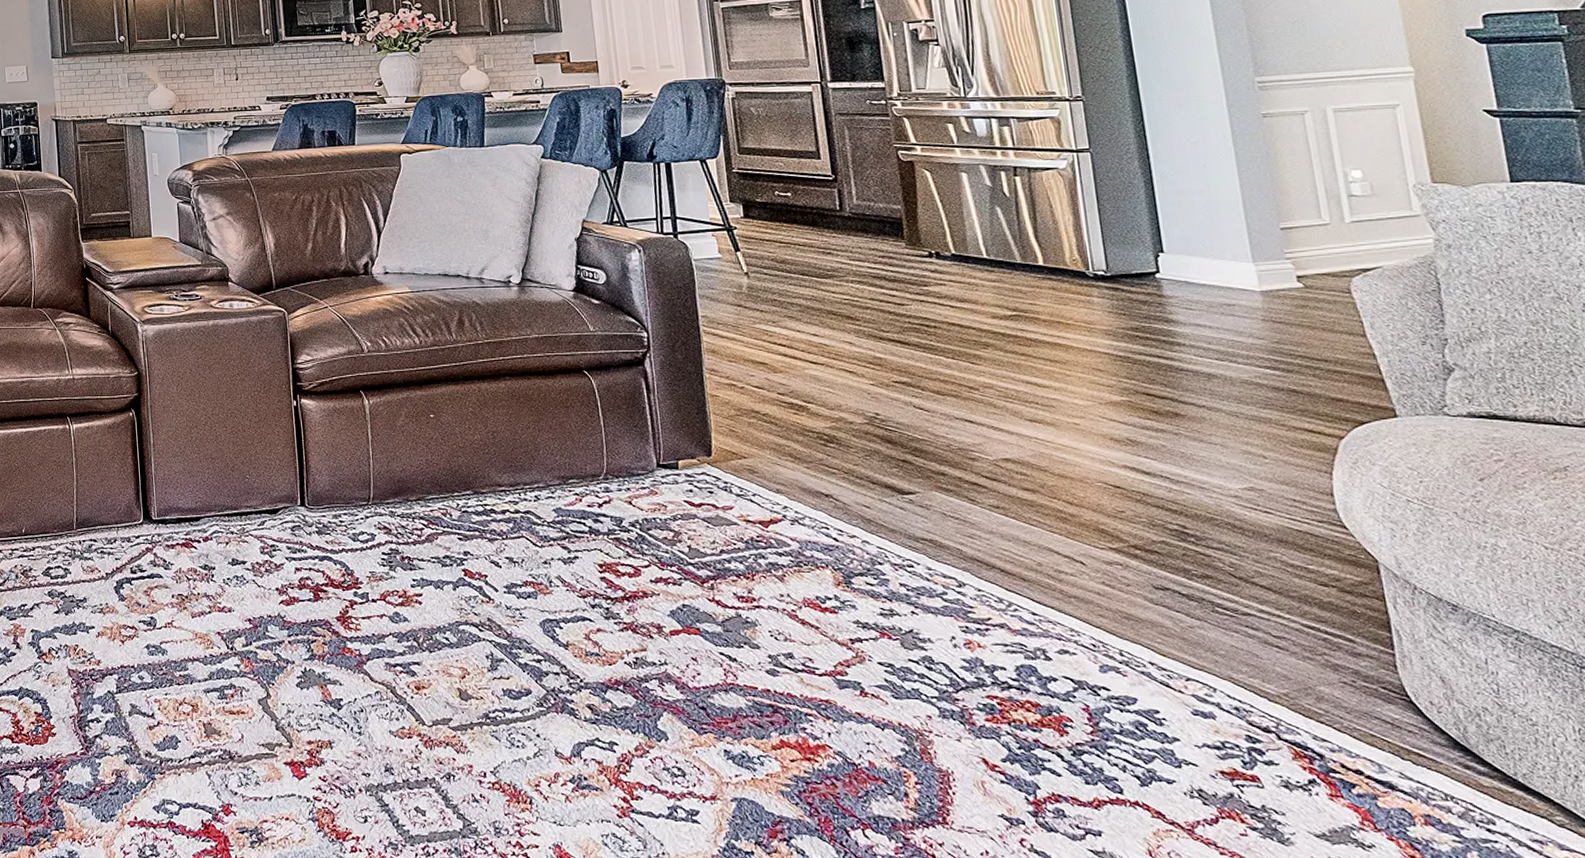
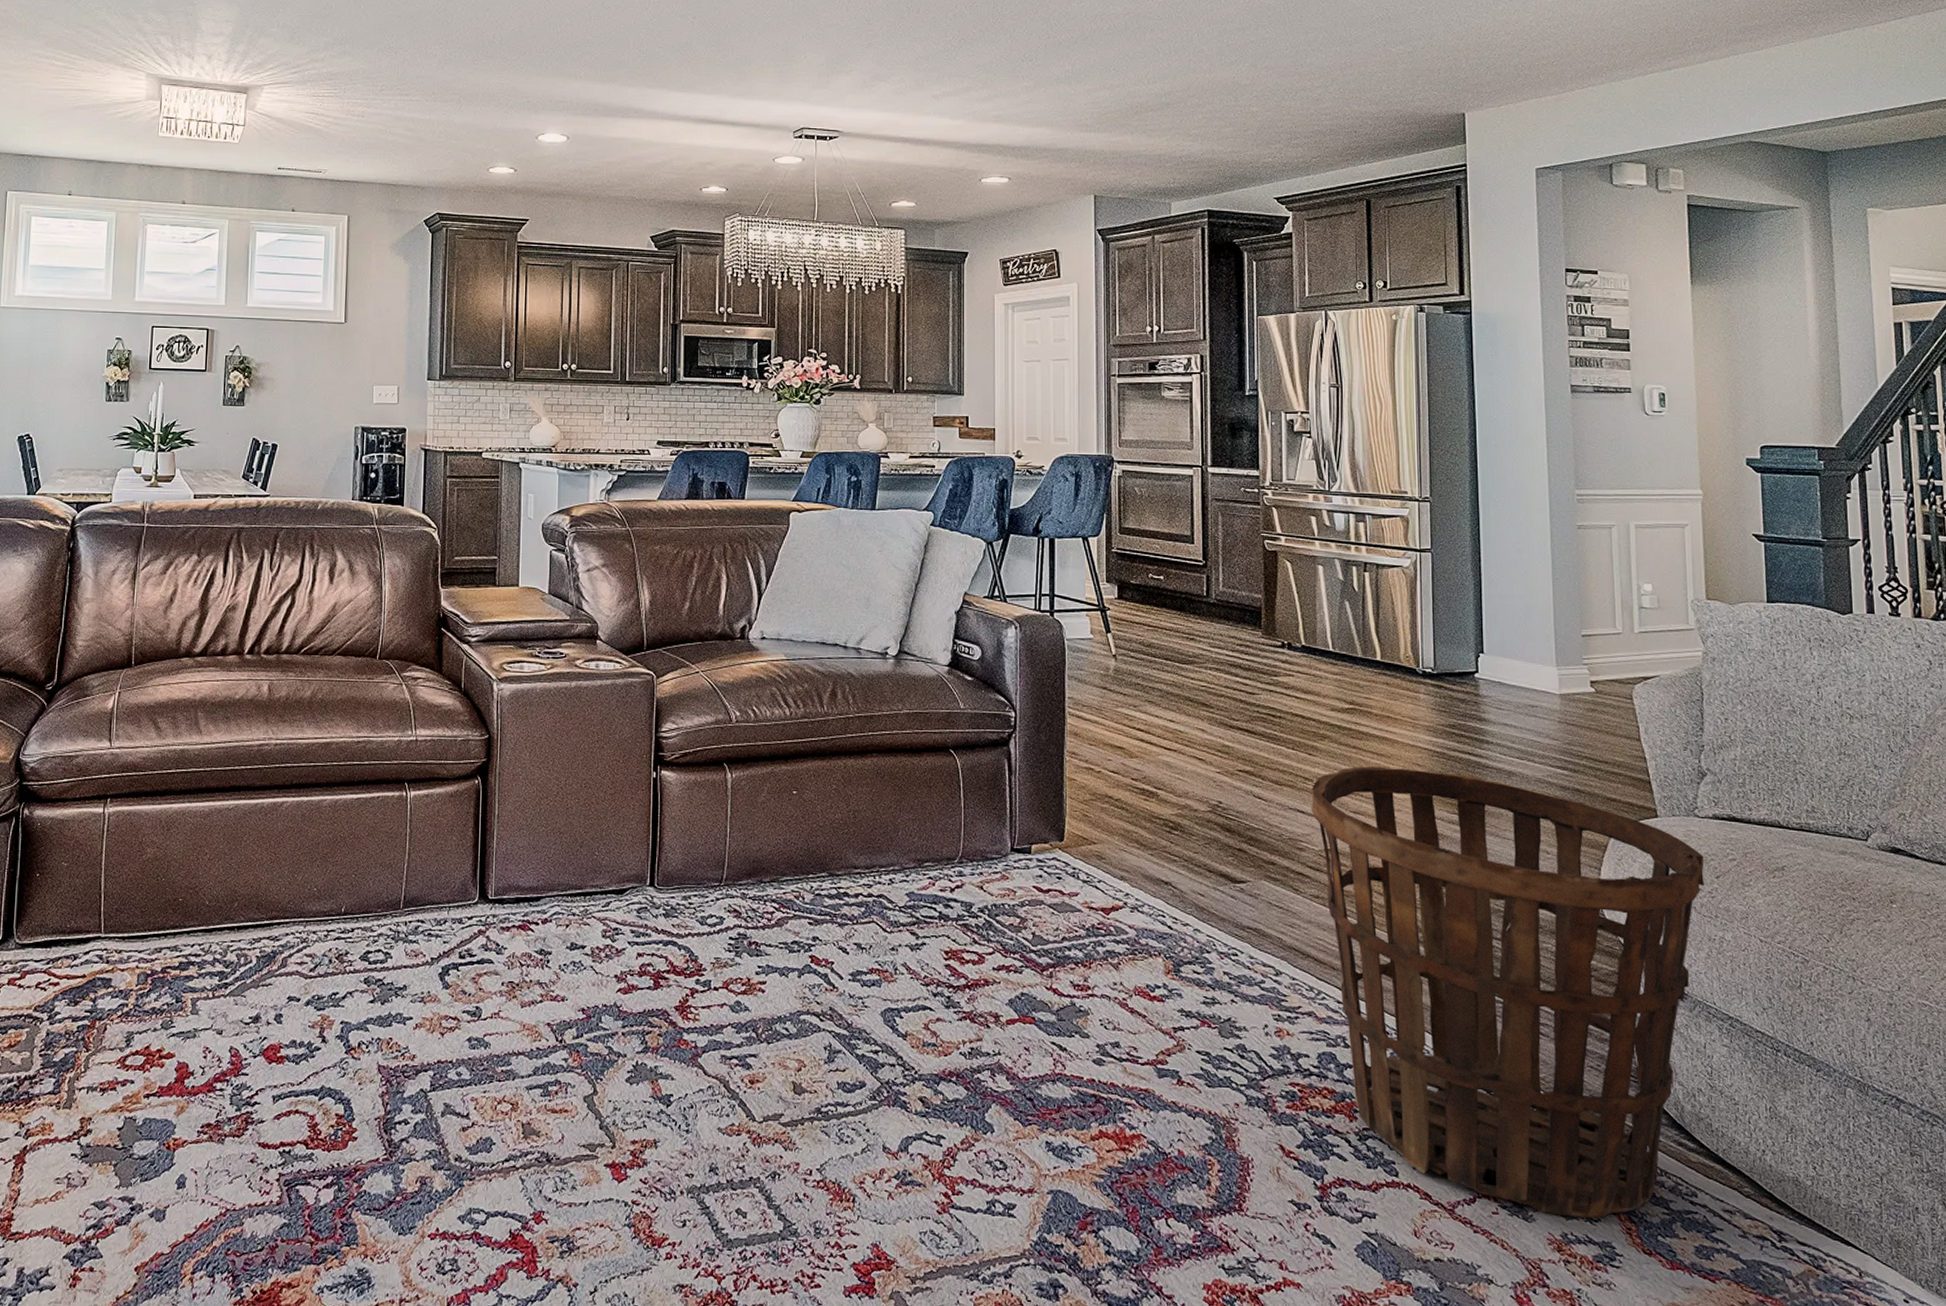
basket: none [978,373,1465,844] -> present [1311,766,1704,1218]

